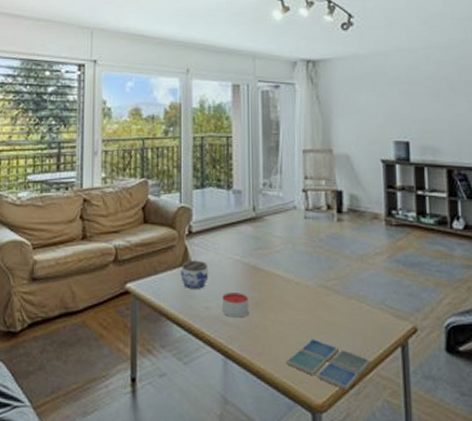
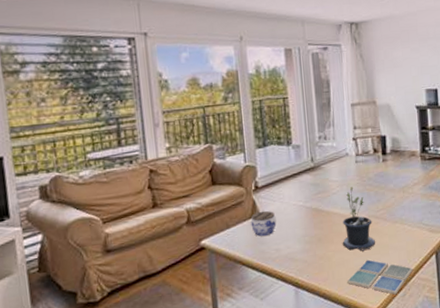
candle: present [222,292,248,318] -> none [290,232,313,254]
potted plant: none [283,246,323,327] -> present [342,187,375,251]

